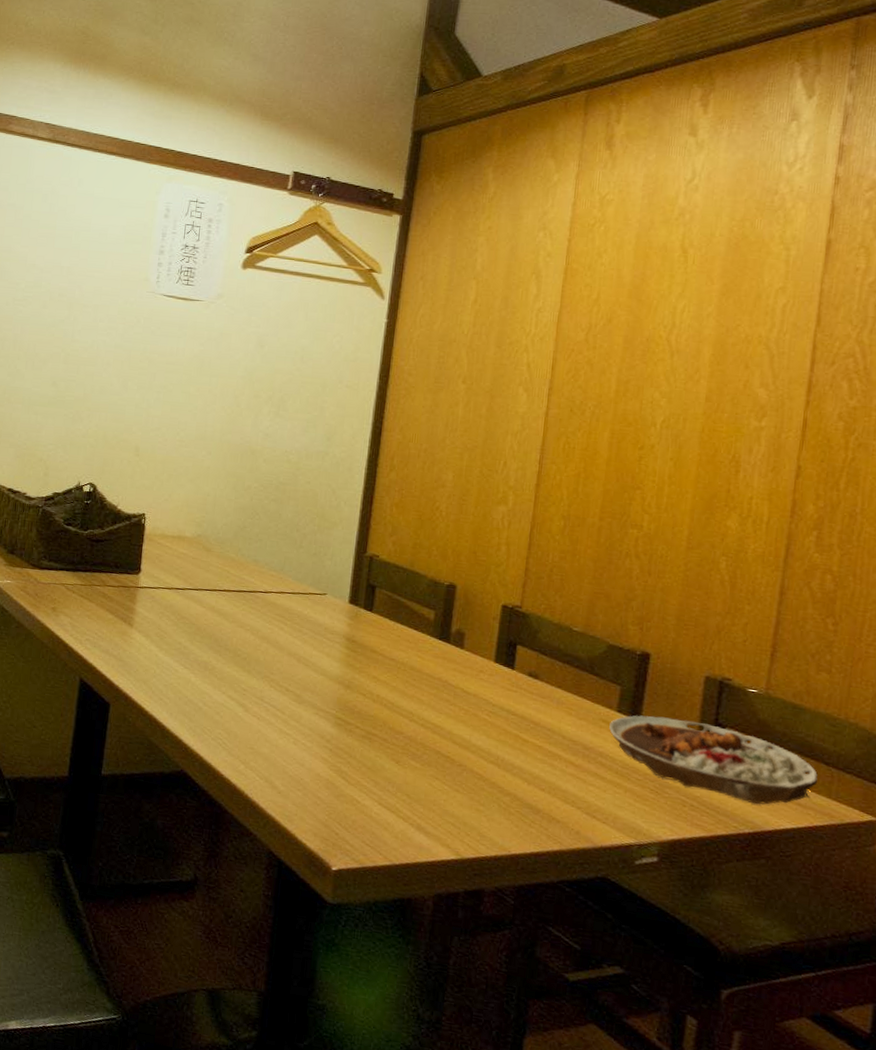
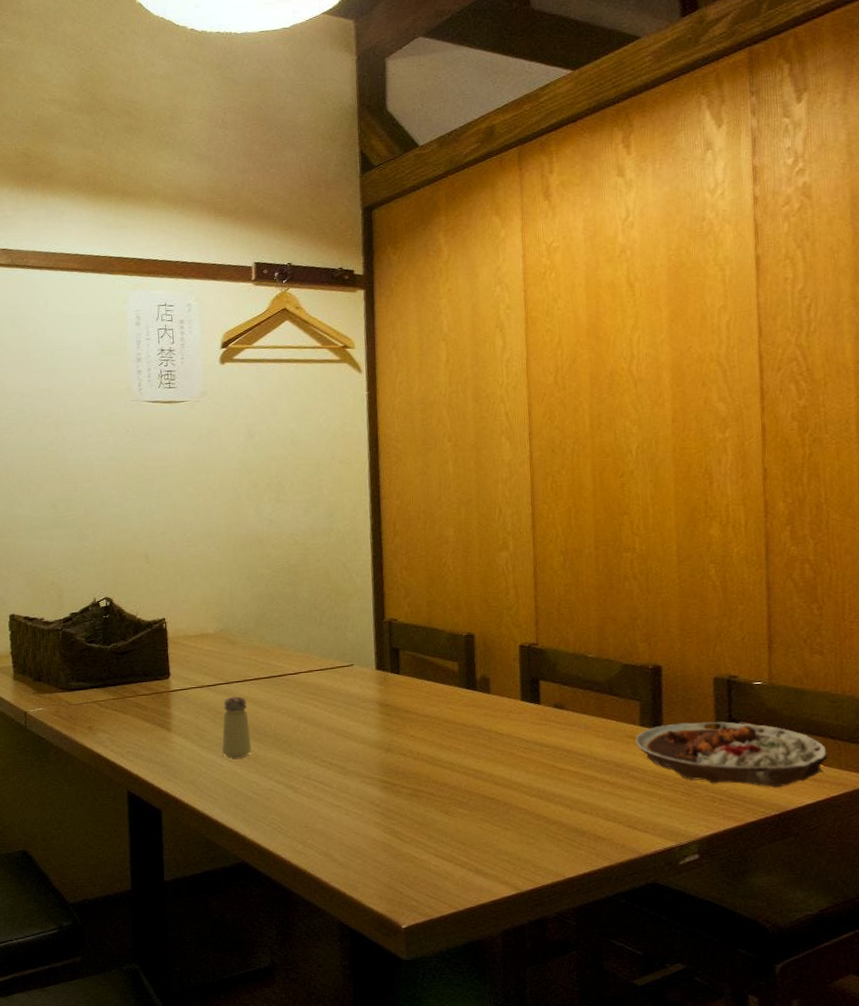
saltshaker: none [179,603,212,666] -> present [221,696,252,758]

